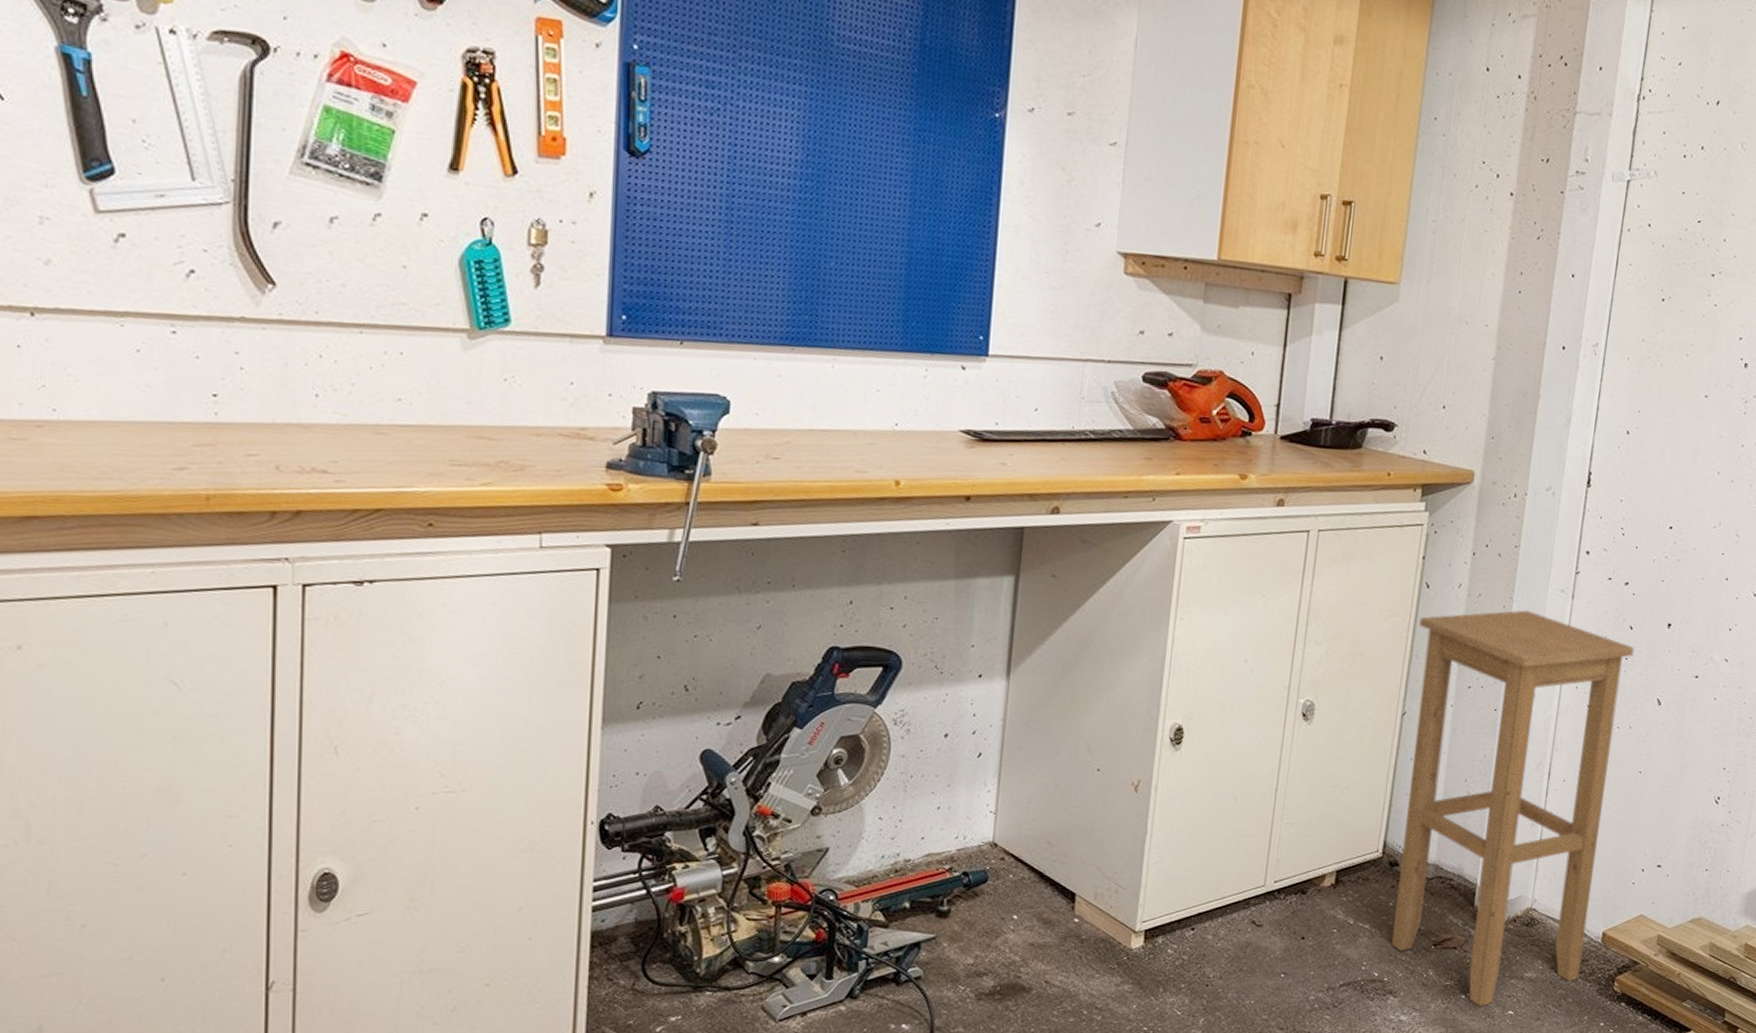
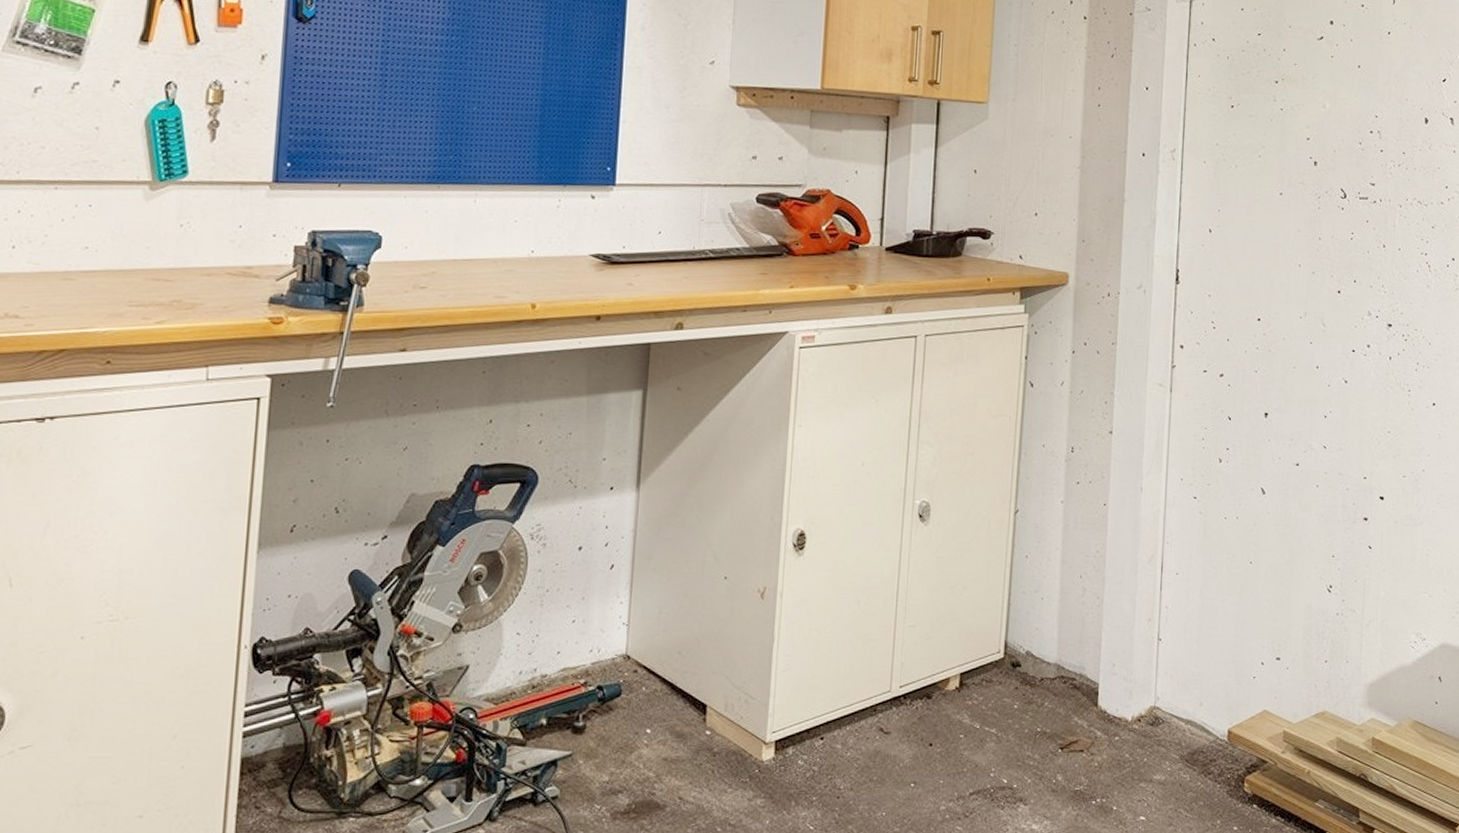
stool: present [1391,609,1635,1007] -> none [1018,404,1235,813]

